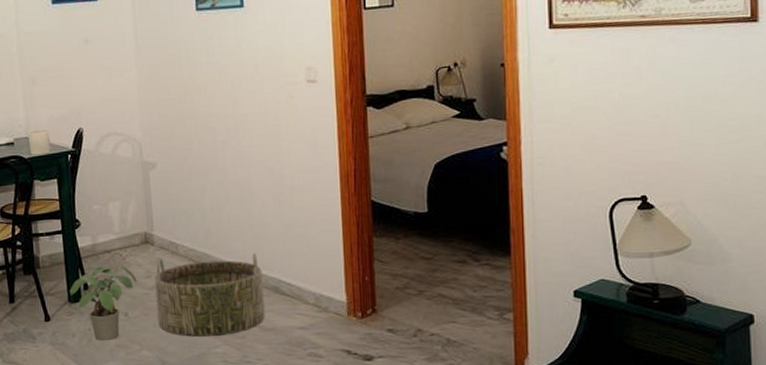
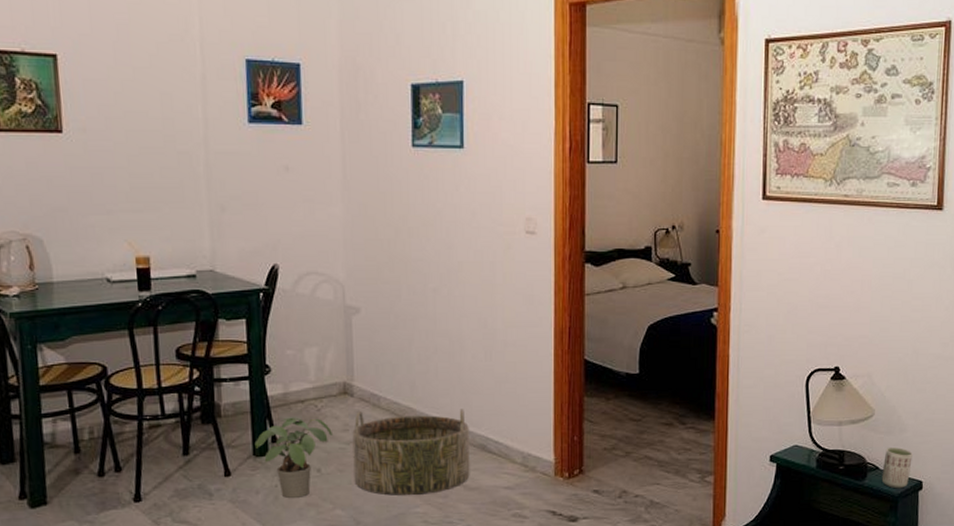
mug: present [28,129,51,156] -> none [213,263,240,292]
cup: none [704,279,739,323] -> present [881,447,913,489]

